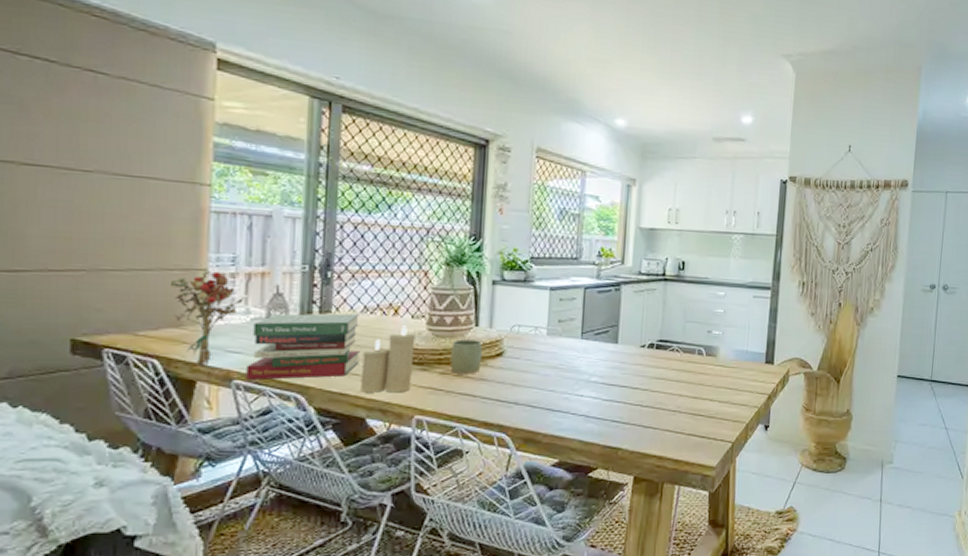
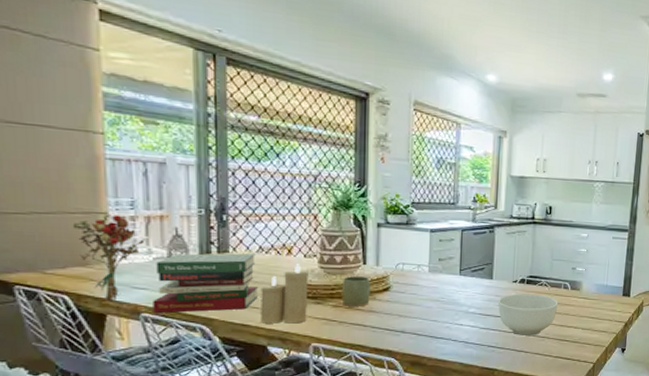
bowl: none [623,360,692,409] -> present [497,293,559,335]

